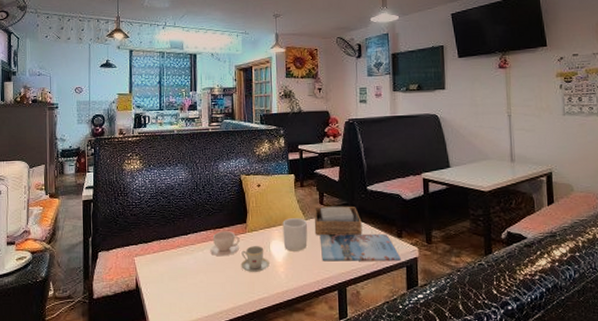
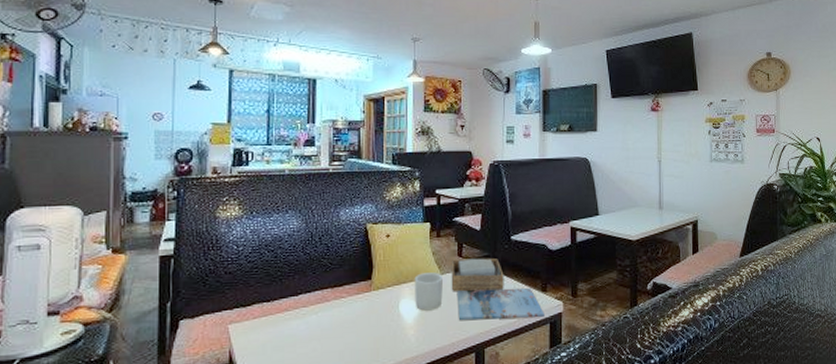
teacup: present [210,231,240,256] -> none [326,289,363,319]
teacup: present [241,246,270,272] -> none [363,306,398,337]

